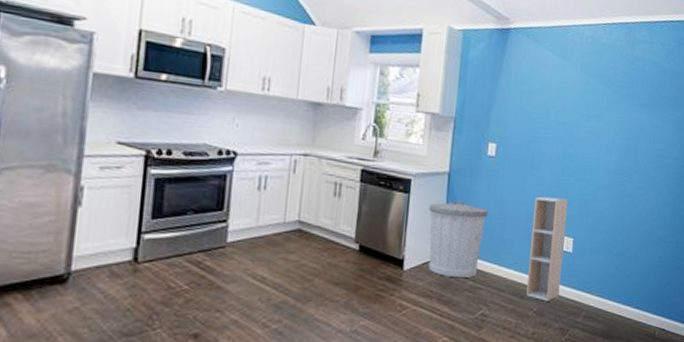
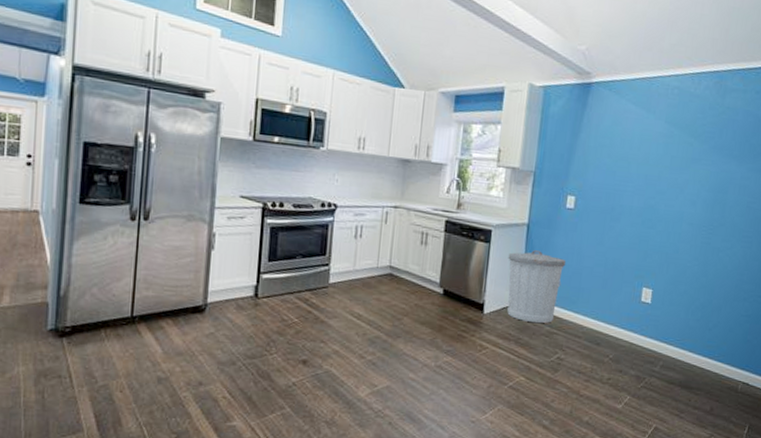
shelf unit: present [526,196,568,302] -> none [602,248,648,350]

